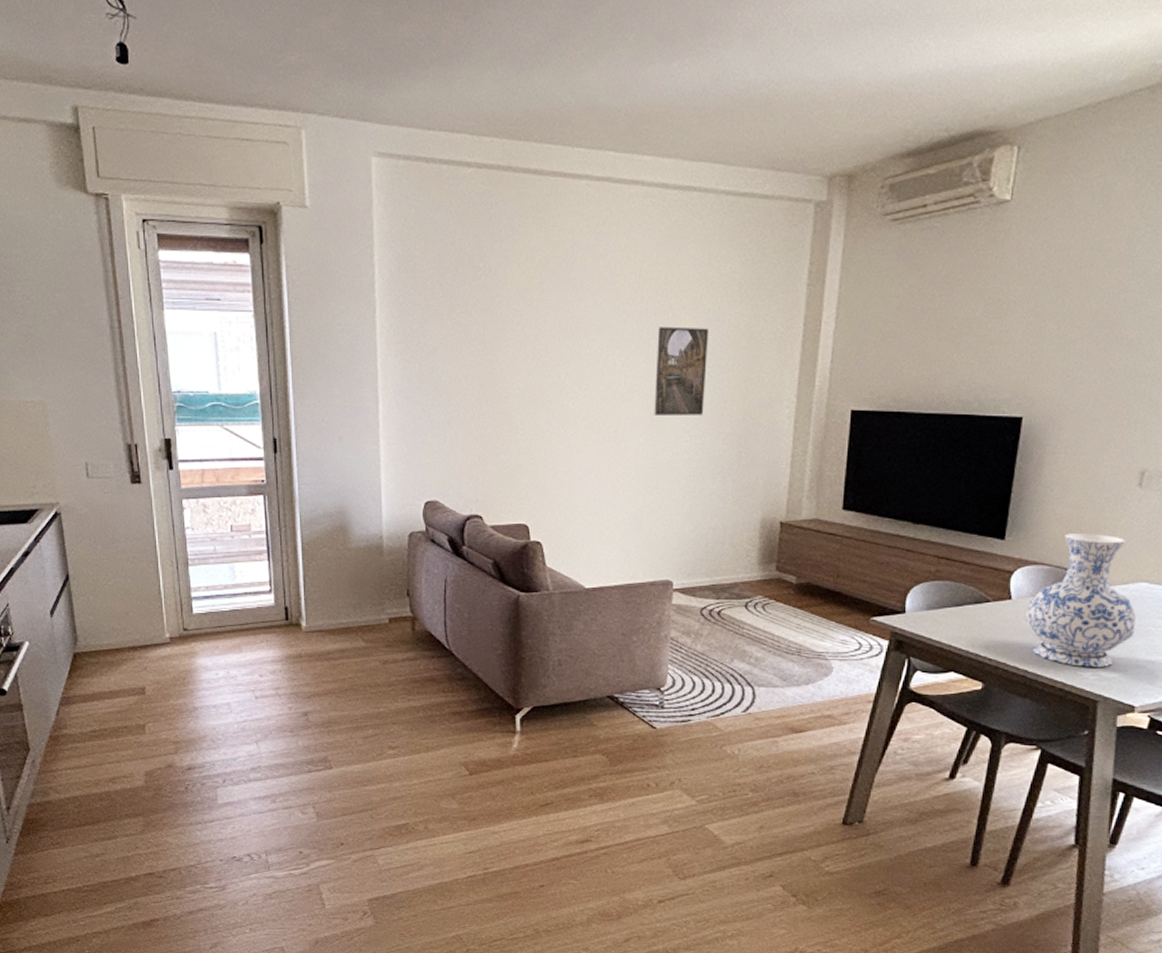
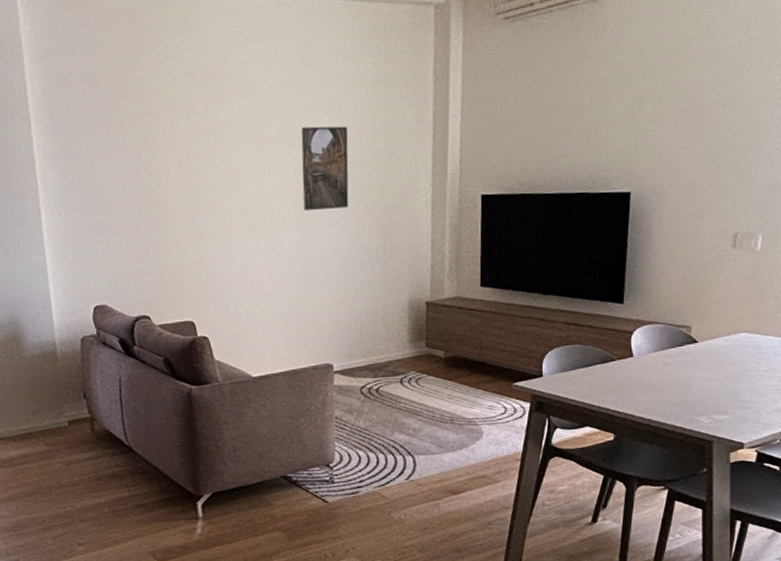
vase: present [1024,532,1136,667] -> none [645,292,739,412]

